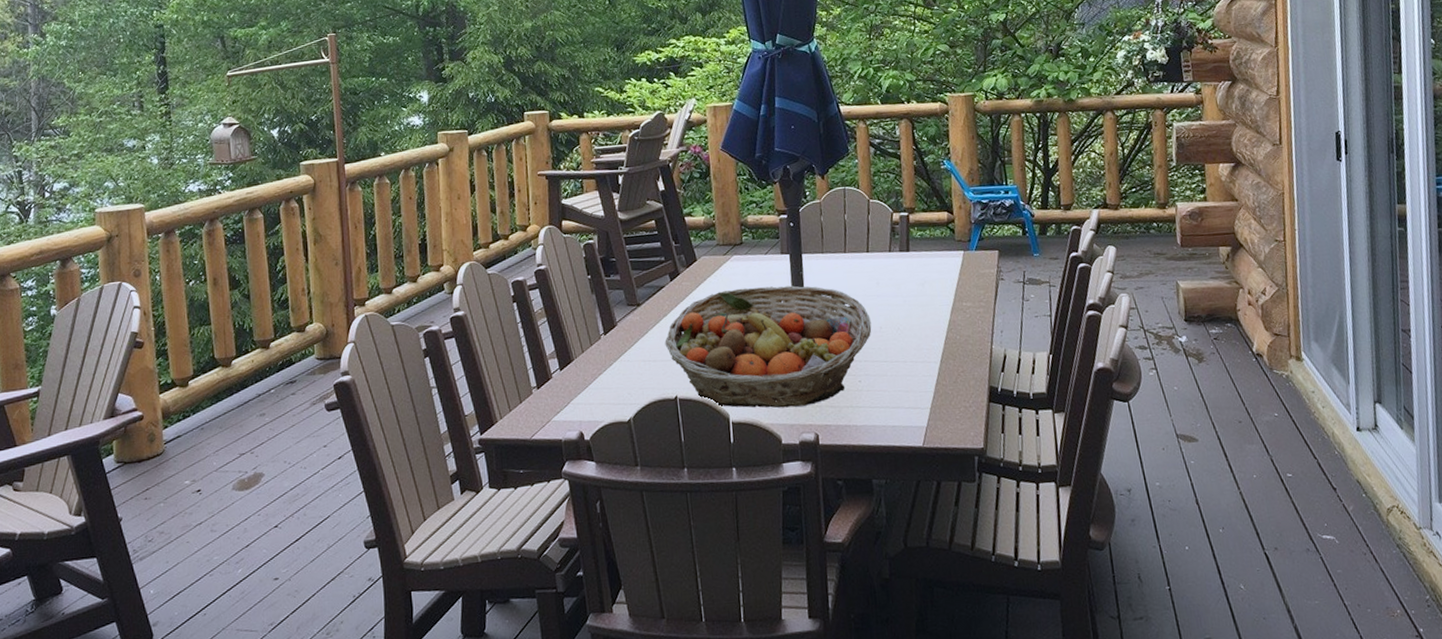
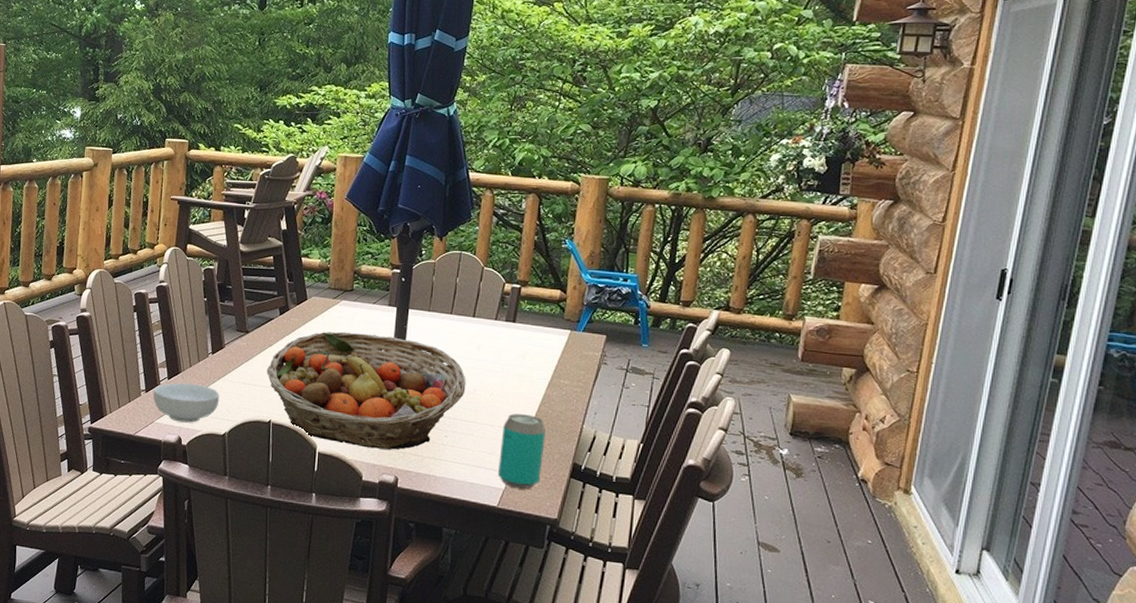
cereal bowl: none [545,370,619,416] -> present [153,382,220,423]
beverage can: none [915,344,961,423] -> present [497,413,546,489]

